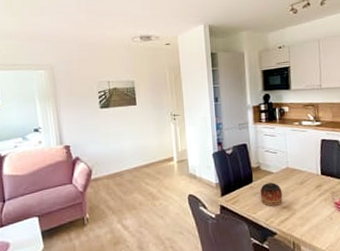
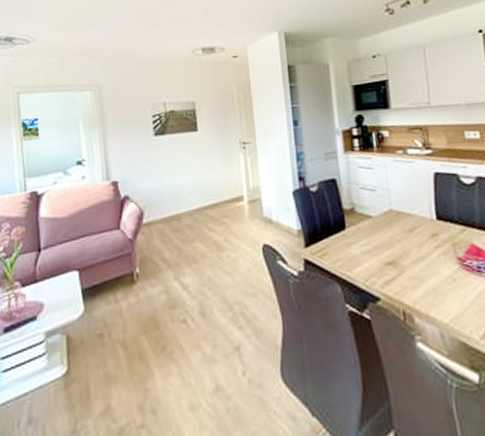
bowl: present [260,182,283,206] -> none [355,230,387,261]

